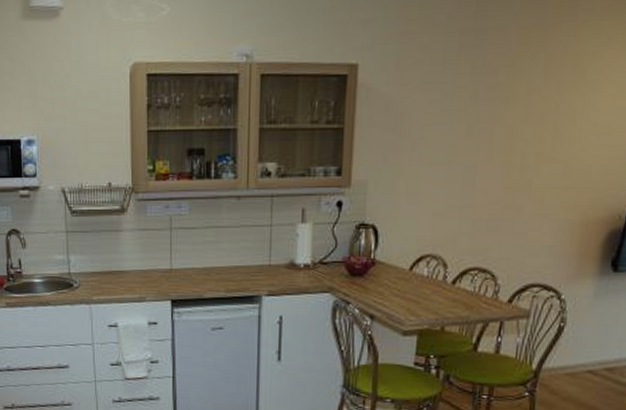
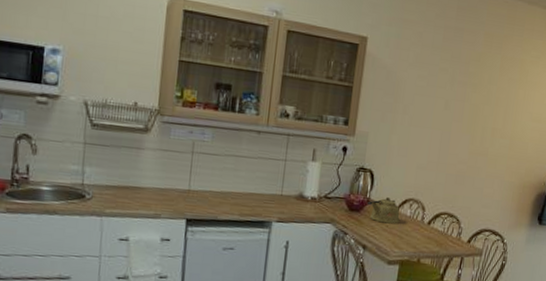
kettle: none [373,256,415,287] -> present [368,197,400,224]

